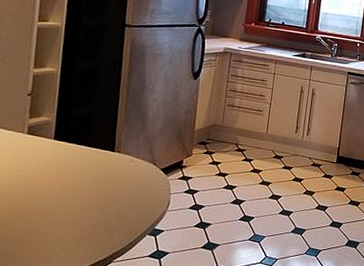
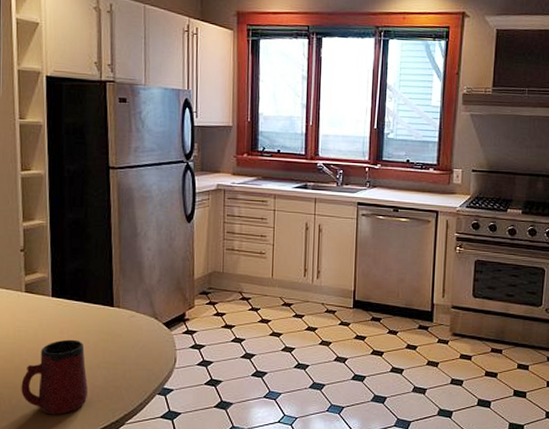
mug: none [10,180,81,252] -> present [21,339,88,415]

